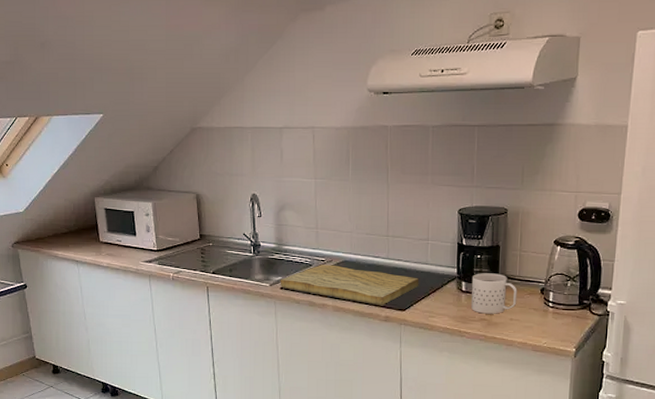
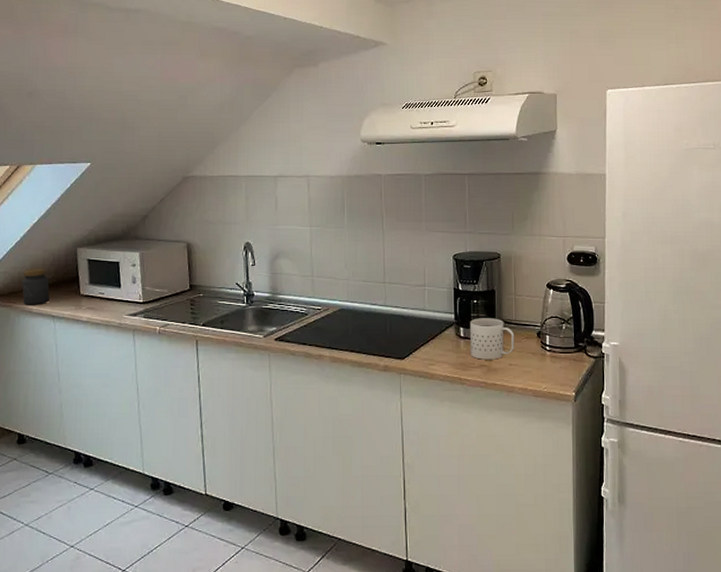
jar: none [47,216,72,251] -> present [22,268,50,305]
cutting board: present [280,264,419,305] -> none [274,313,418,354]

